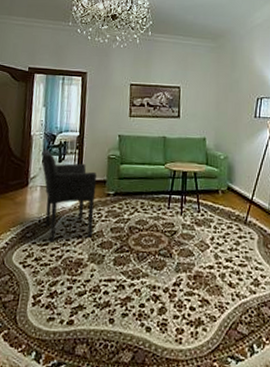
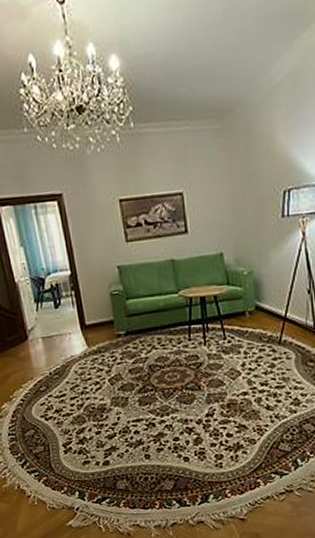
armchair: present [41,149,97,243] -> none [33,296,111,393]

